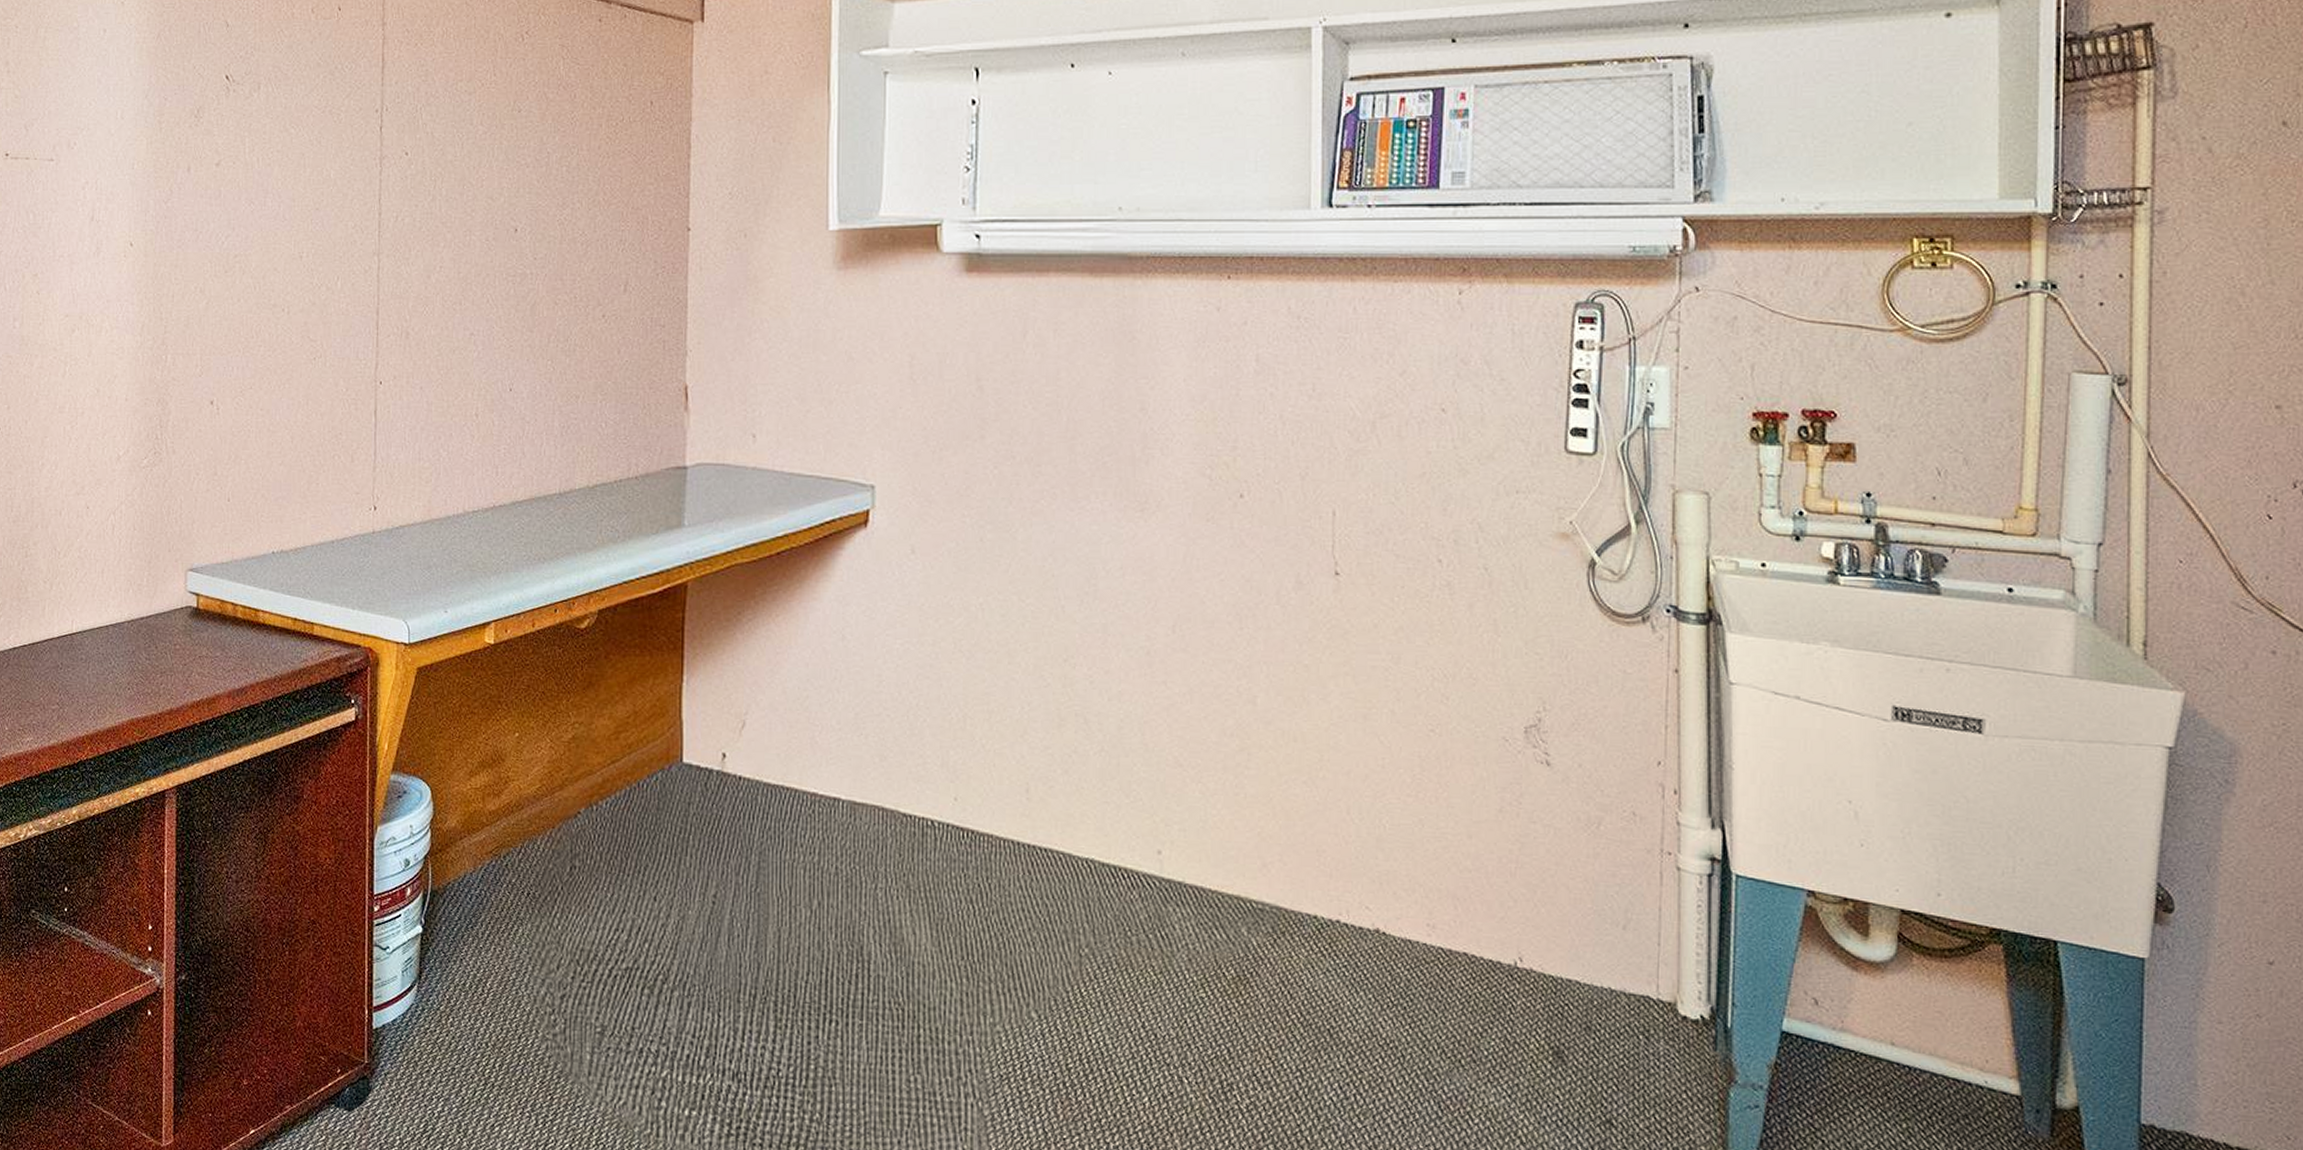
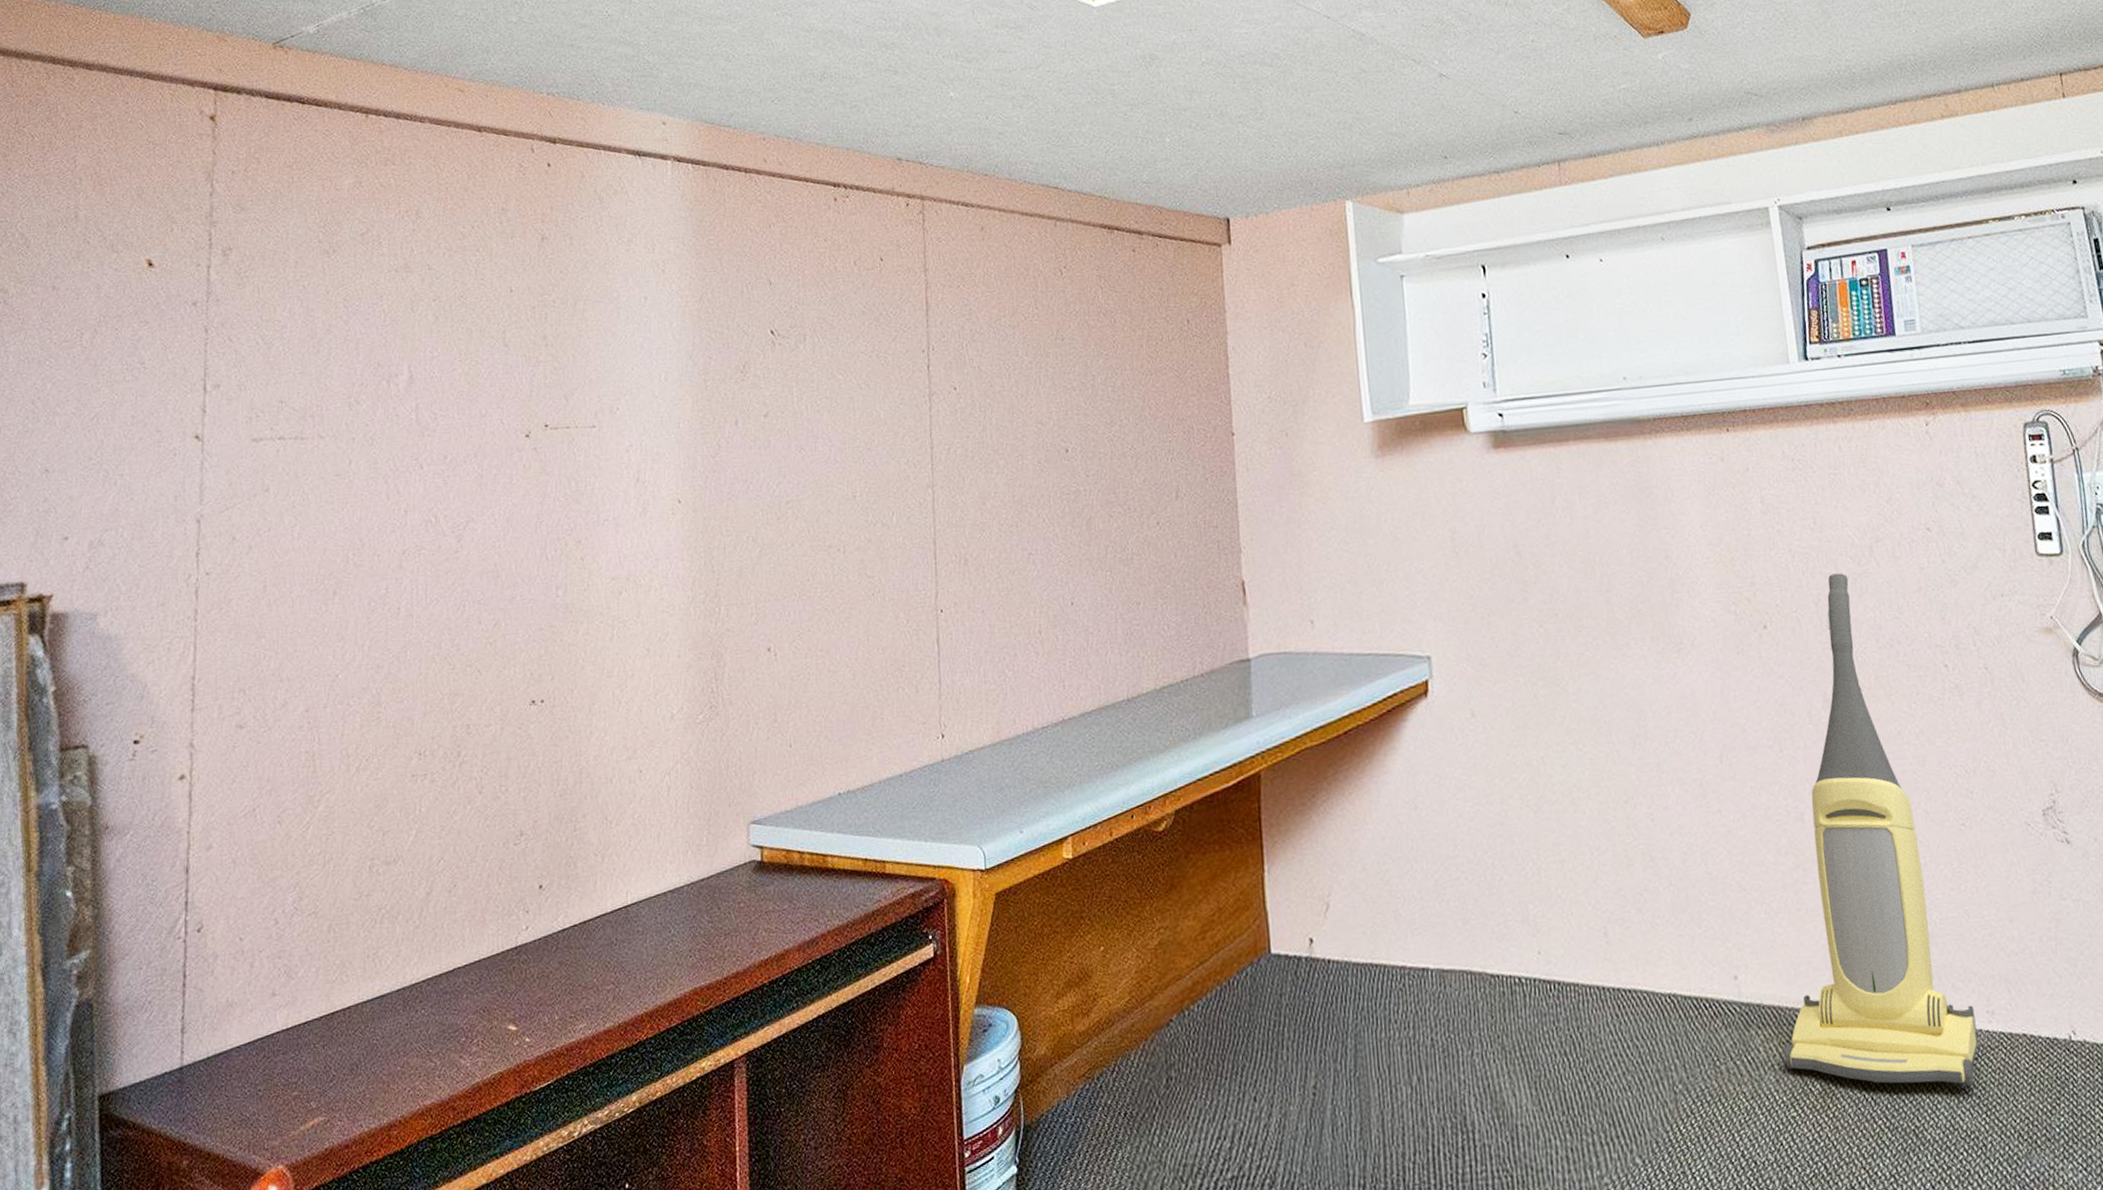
vacuum cleaner: none [1200,447,1413,996] -> present [1784,573,1978,1086]

